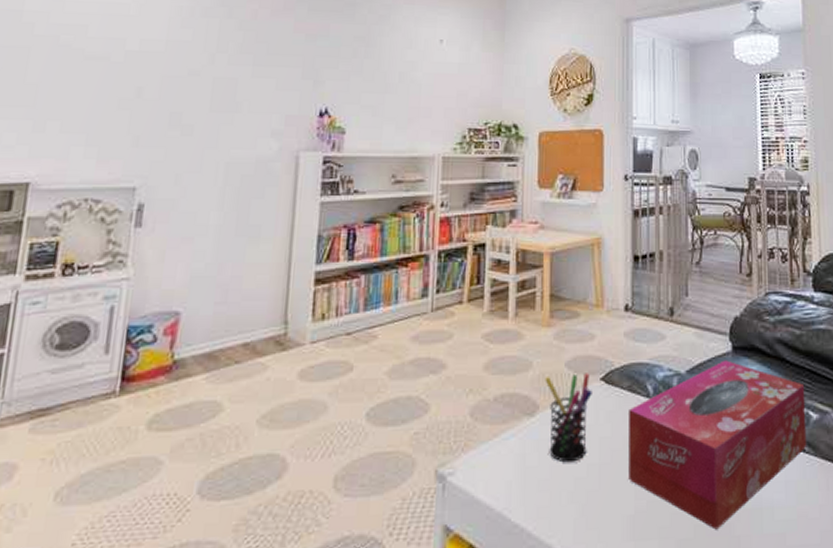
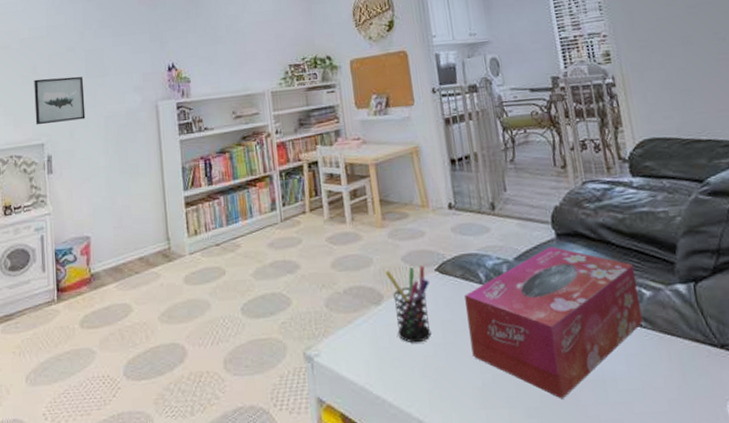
wall art: none [128,105,205,164] -> present [34,76,86,125]

